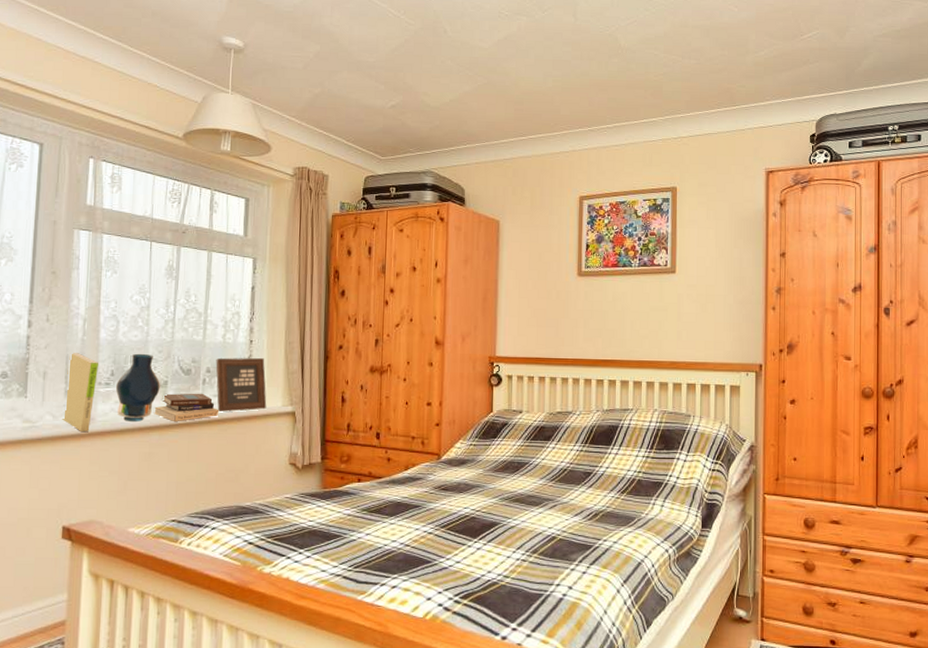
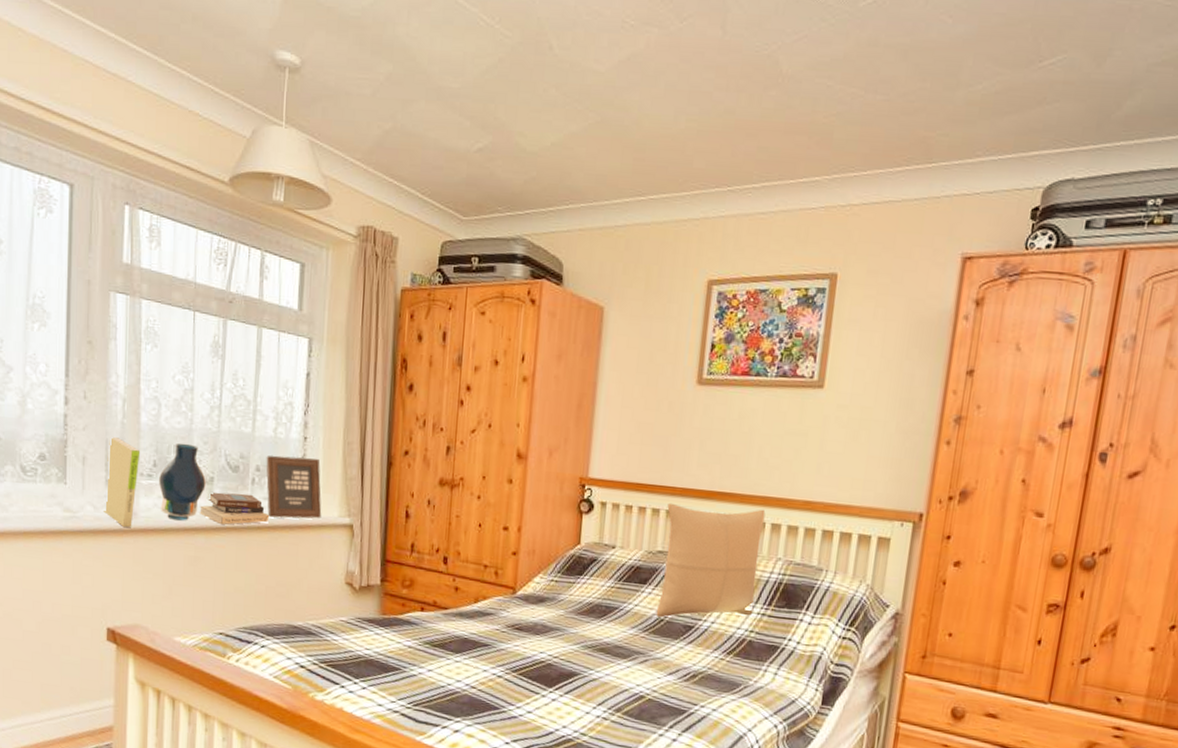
pillow: none [560,371,641,468] -> present [656,502,766,618]

